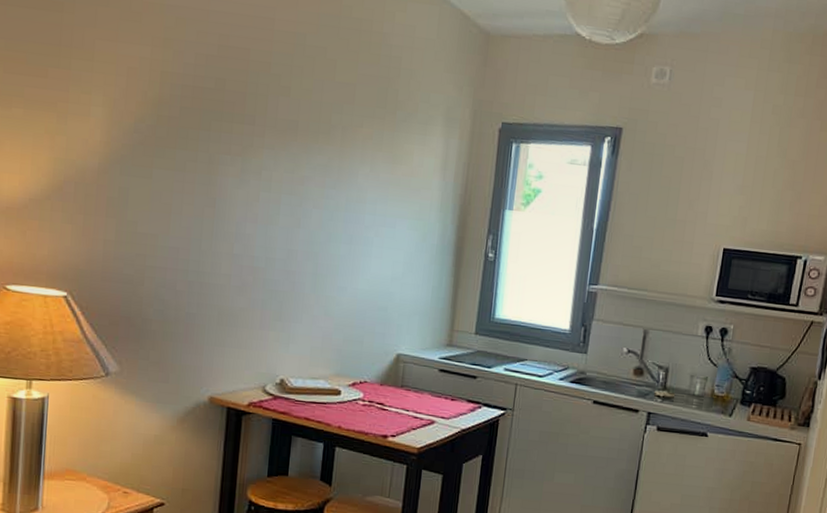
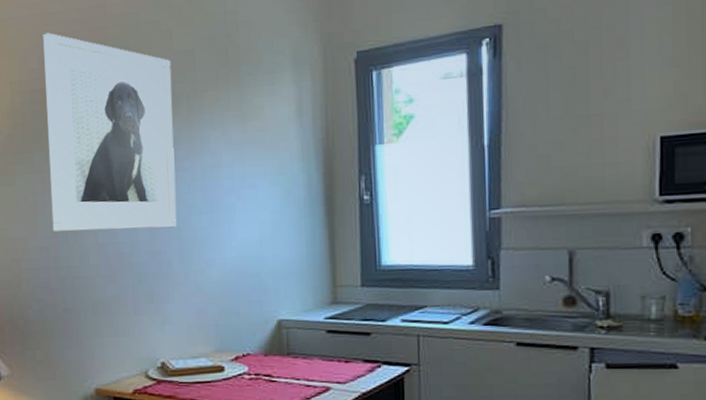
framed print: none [186,30,332,252] -> present [43,32,177,233]

